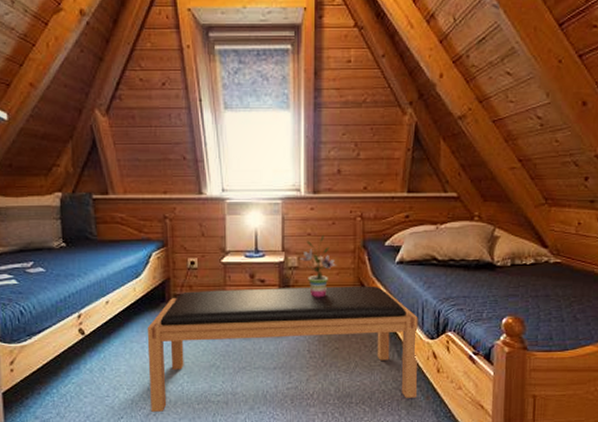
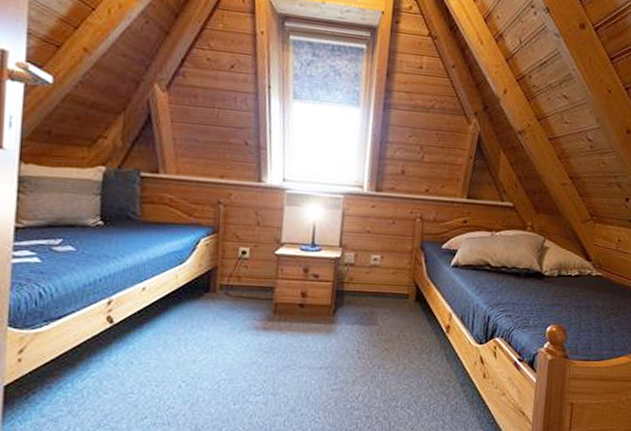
bench: present [147,286,418,412] -> none [180,282,469,412]
potted plant: present [300,235,336,297] -> none [356,234,393,296]

